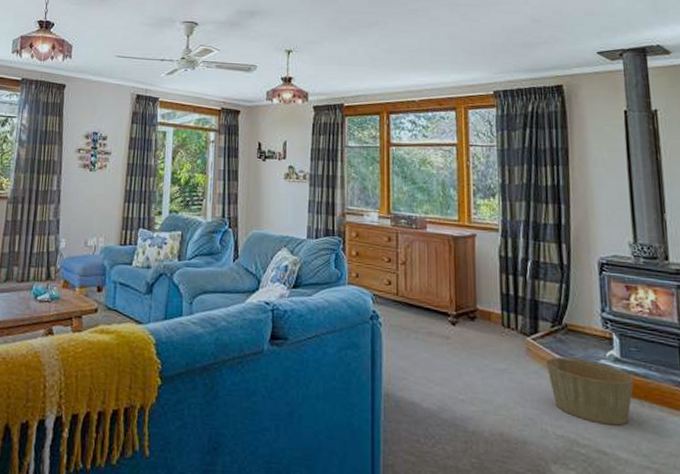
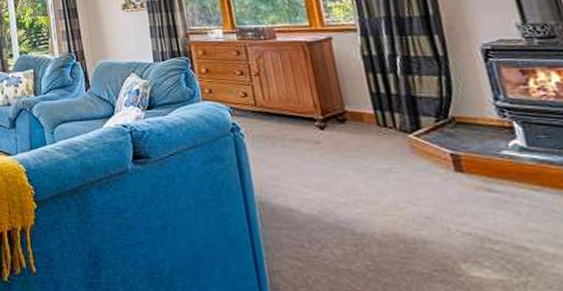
basket: present [546,357,634,426] -> none [435,152,550,219]

